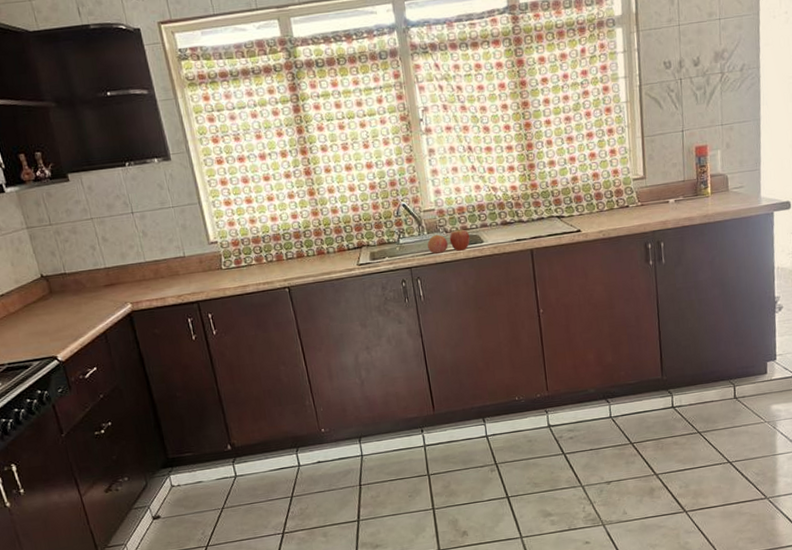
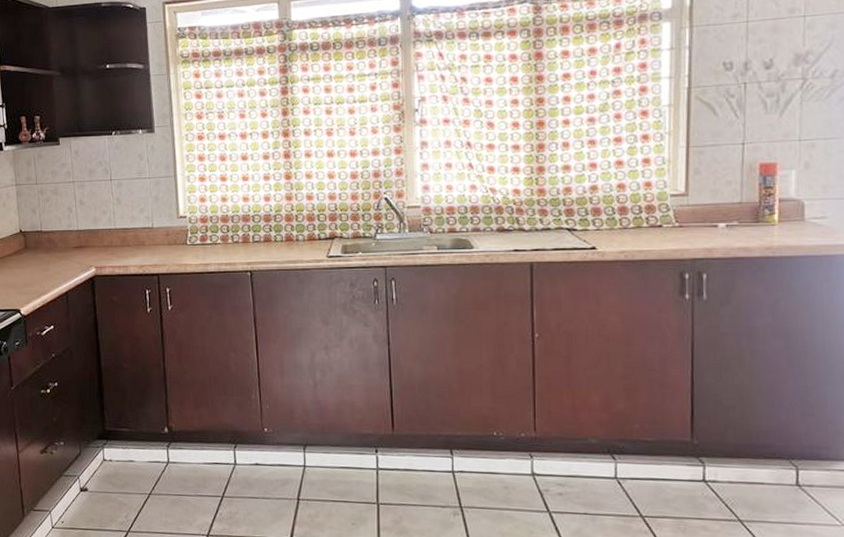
fruit: present [427,234,448,255] -> none [408,234,431,256]
fruit: present [449,228,470,252] -> none [433,230,458,256]

